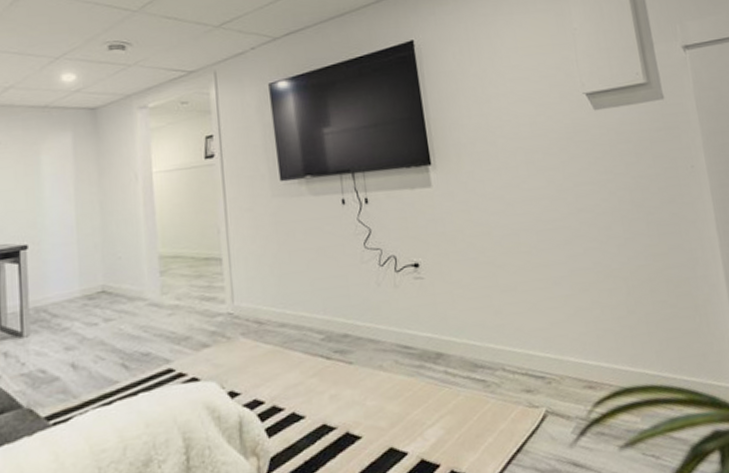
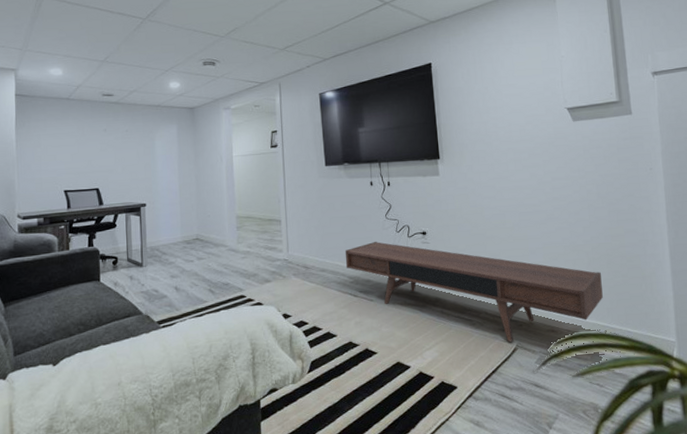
media console: none [311,279,650,407] -> present [344,241,603,342]

